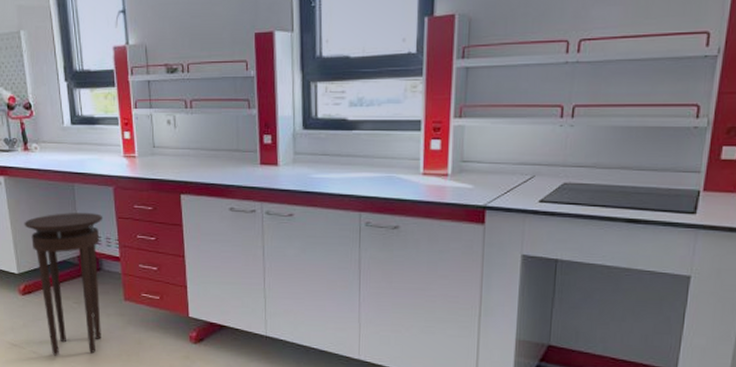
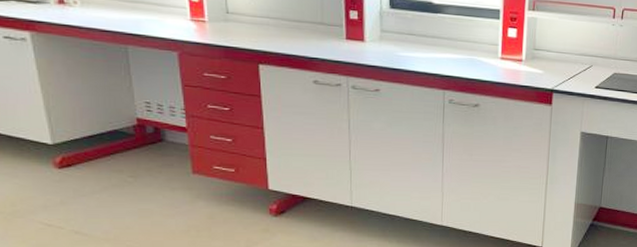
stool: present [24,213,103,356] -> none [59,77,166,235]

